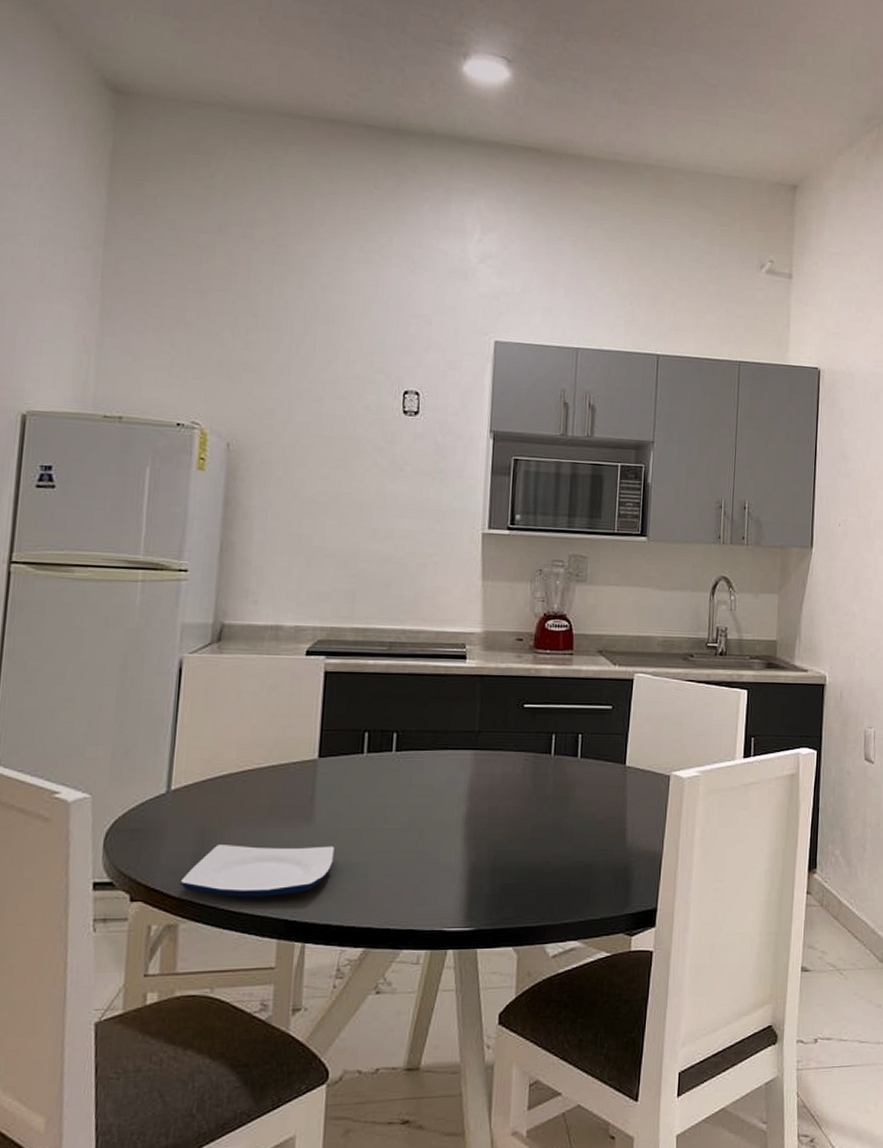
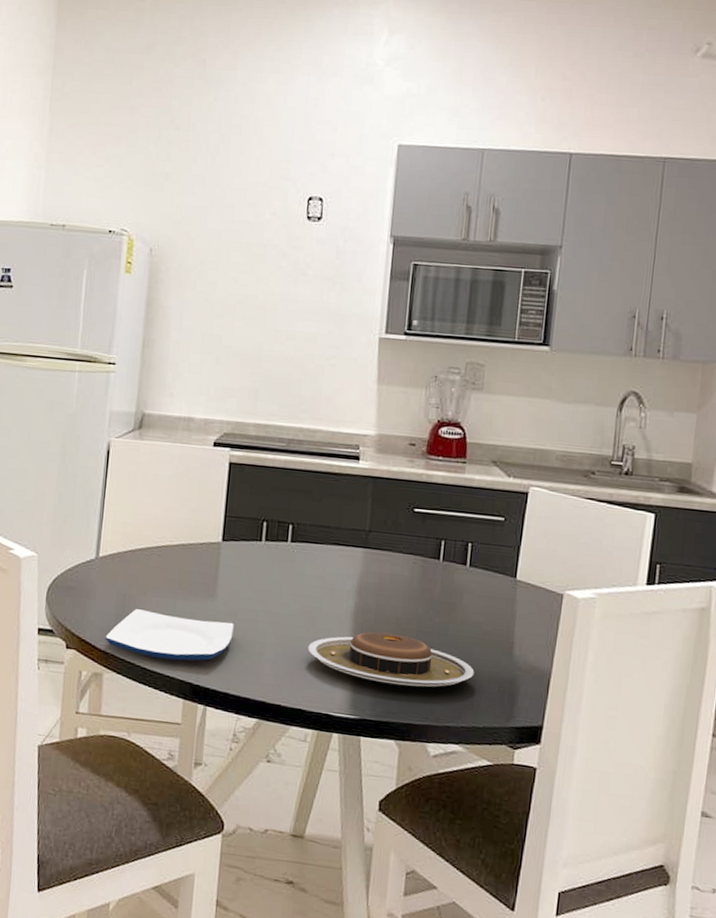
plate: none [417,835,590,889] -> present [307,631,475,688]

